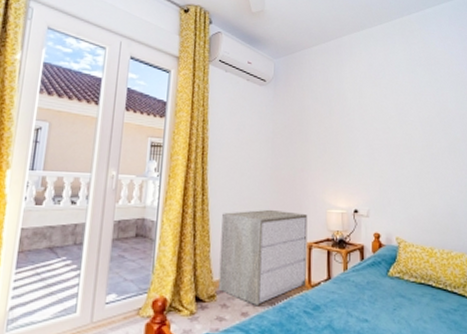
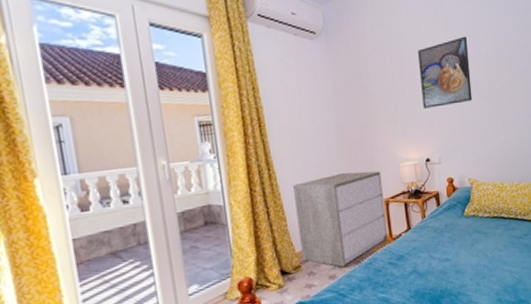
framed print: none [357,100,407,162] -> present [418,36,473,109]

